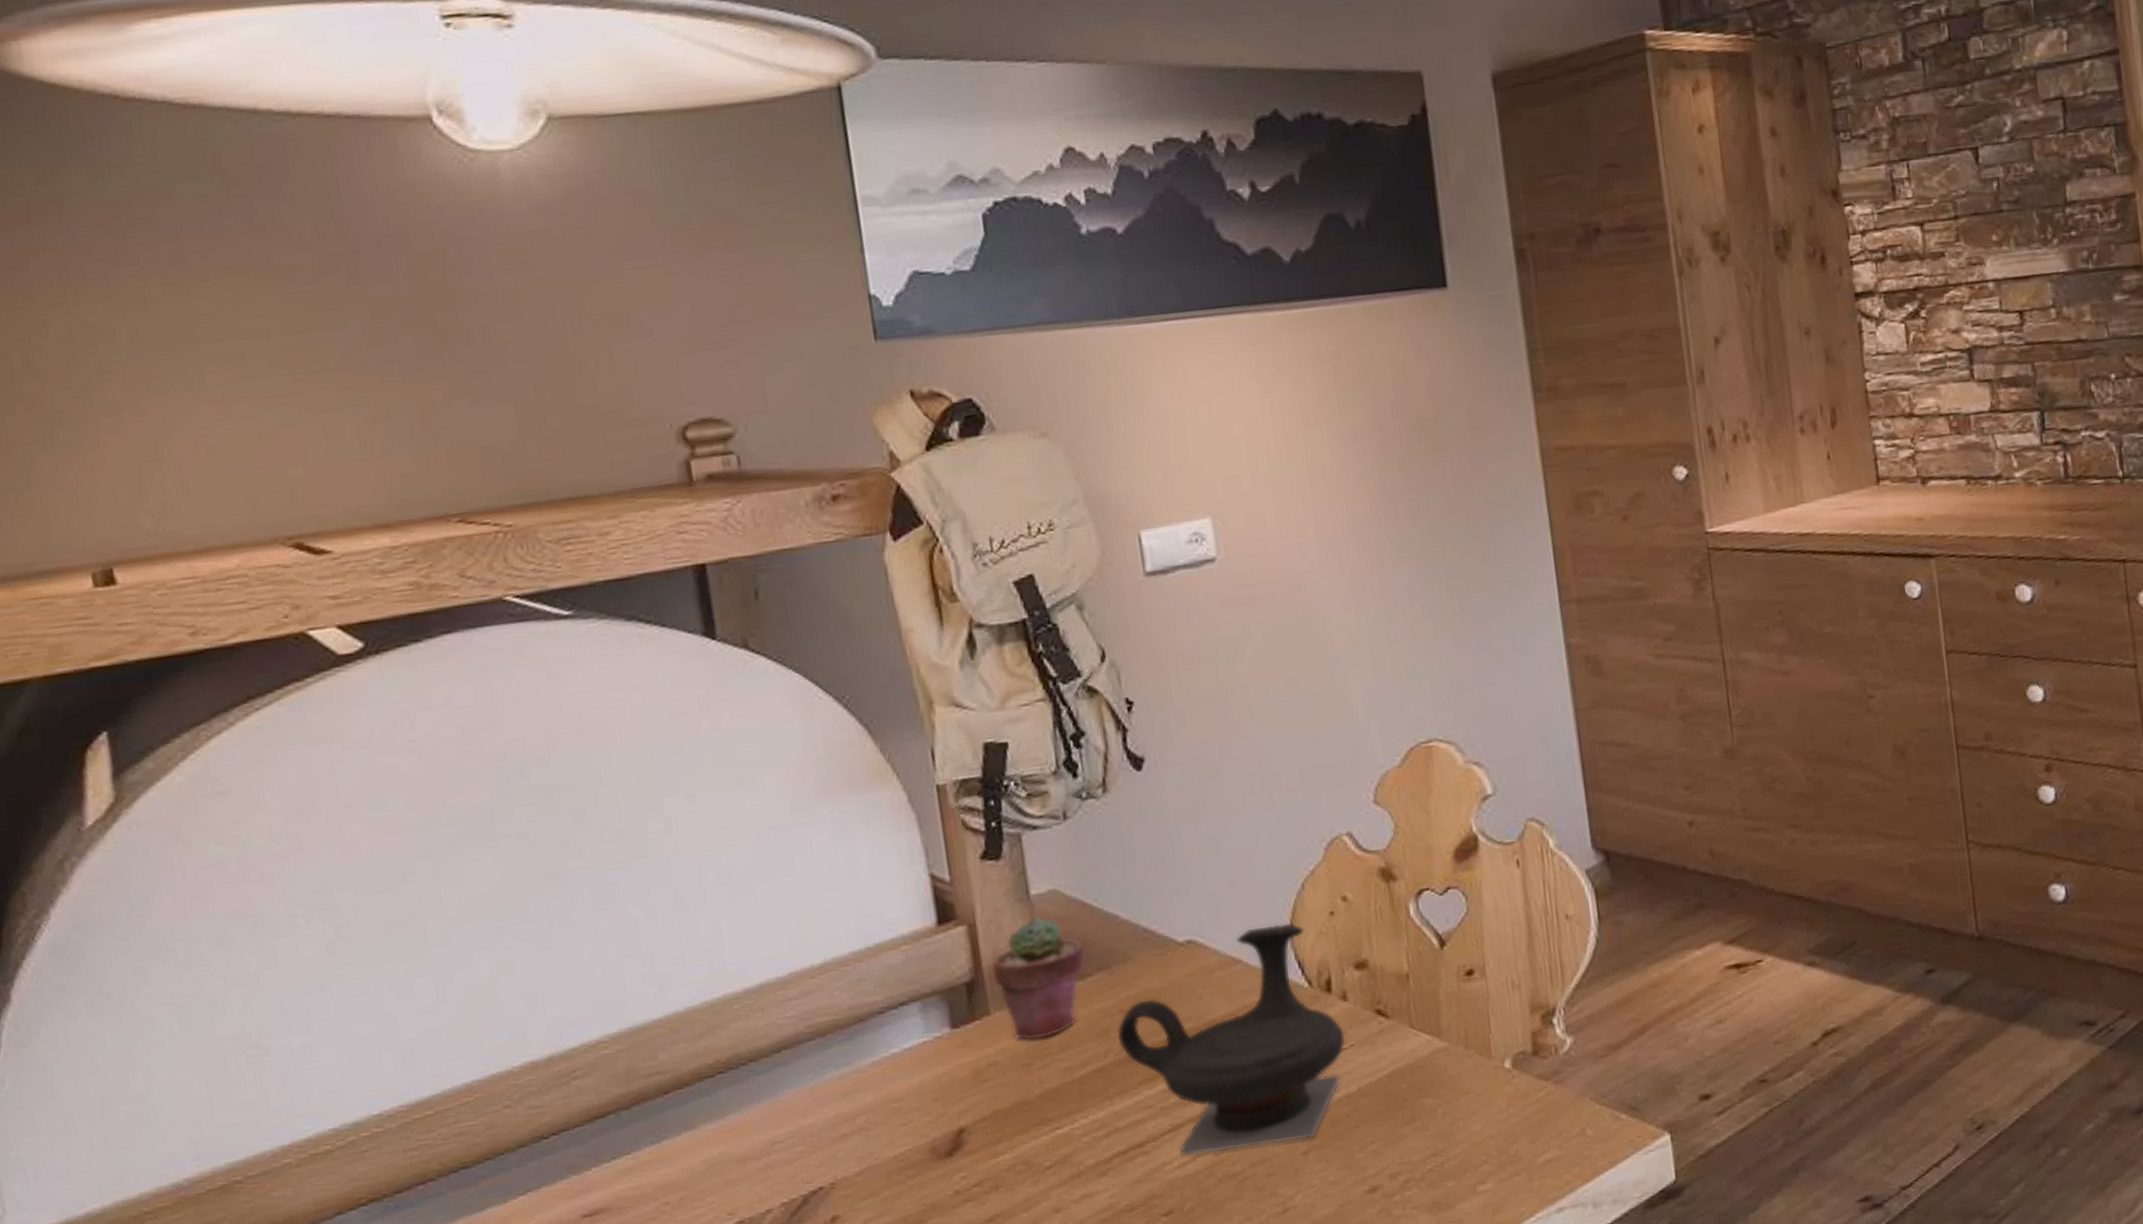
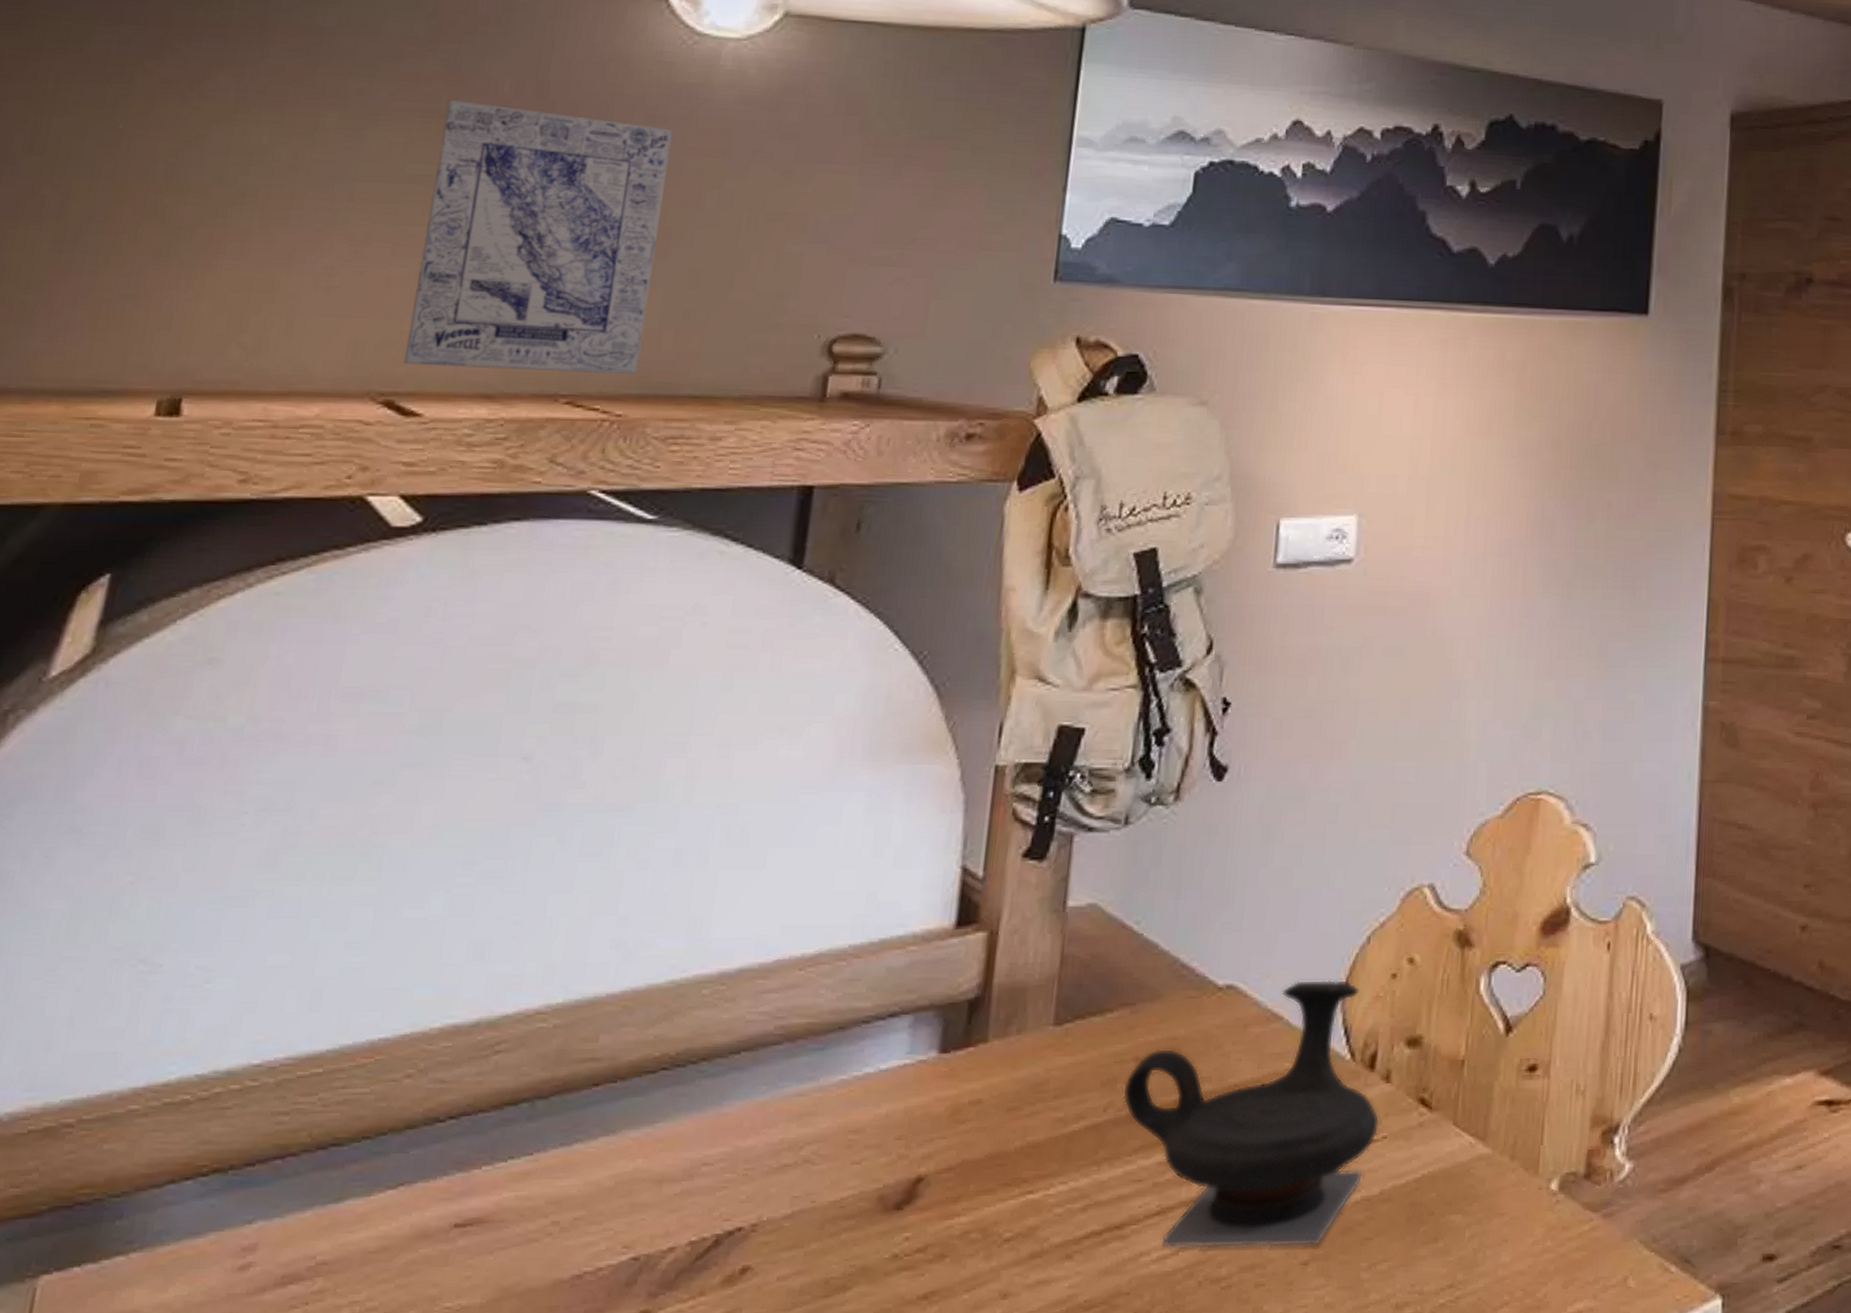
wall art: none [258,248,514,507] -> present [403,100,672,375]
potted succulent: present [990,916,1085,1041] -> none [1001,933,1112,1080]

